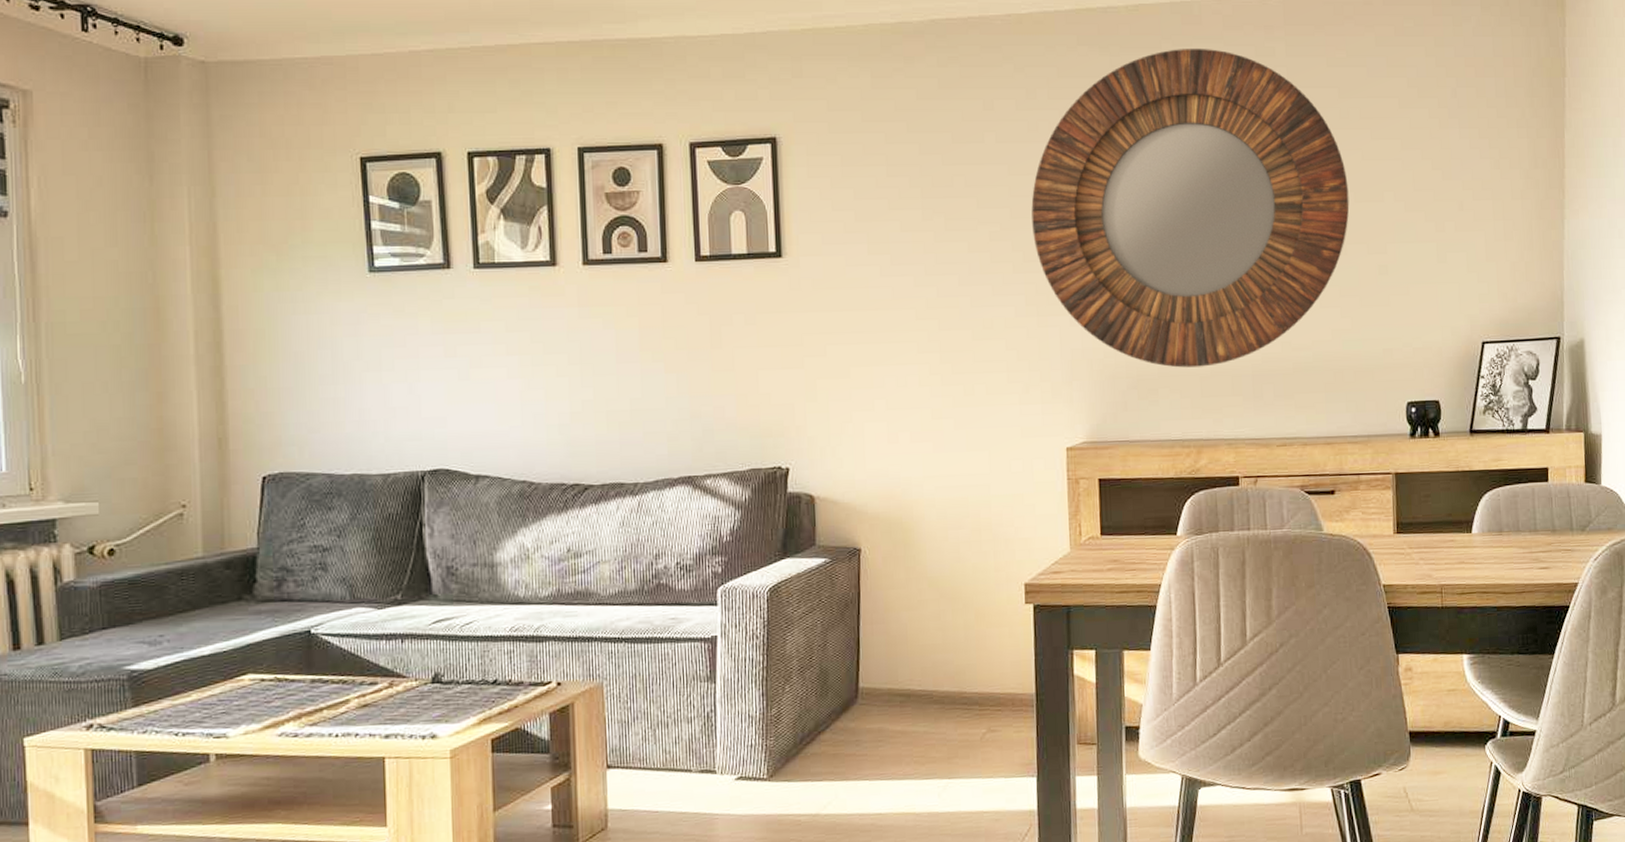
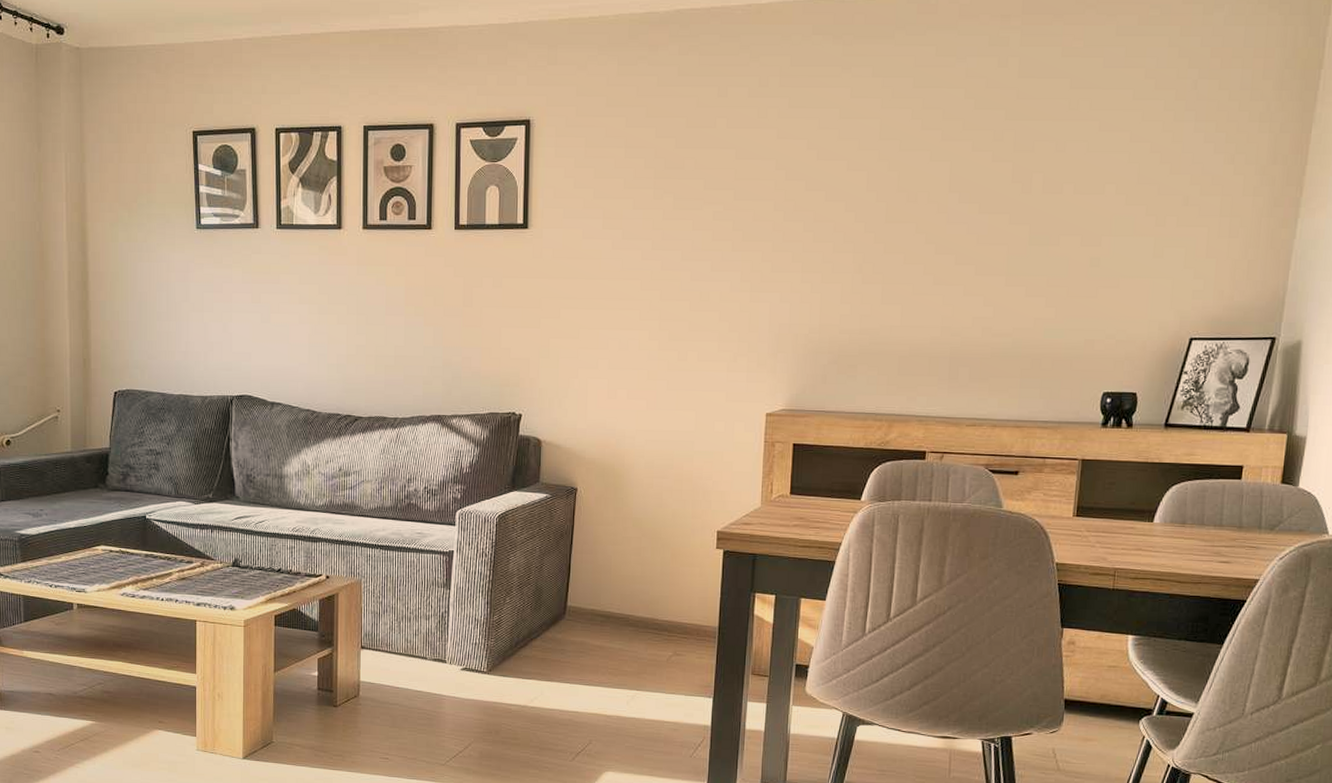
home mirror: present [1031,49,1350,368] -> none [753,38,1069,347]

